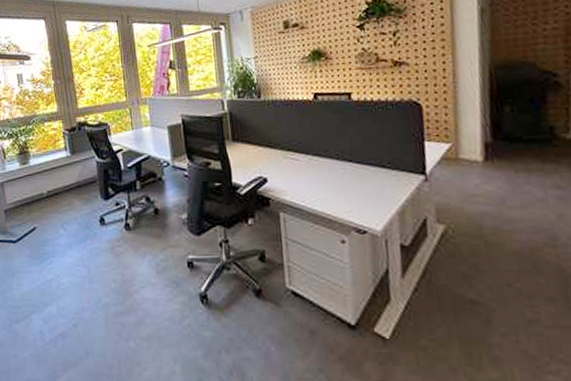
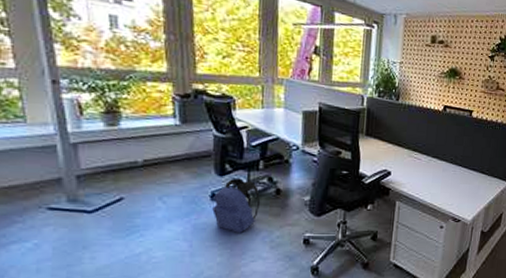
backpack: none [102,200,142,258] -> present [212,178,261,234]

